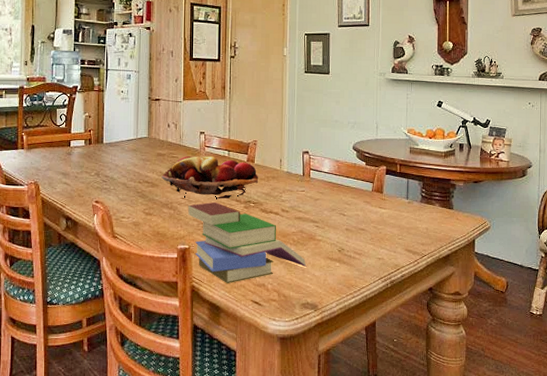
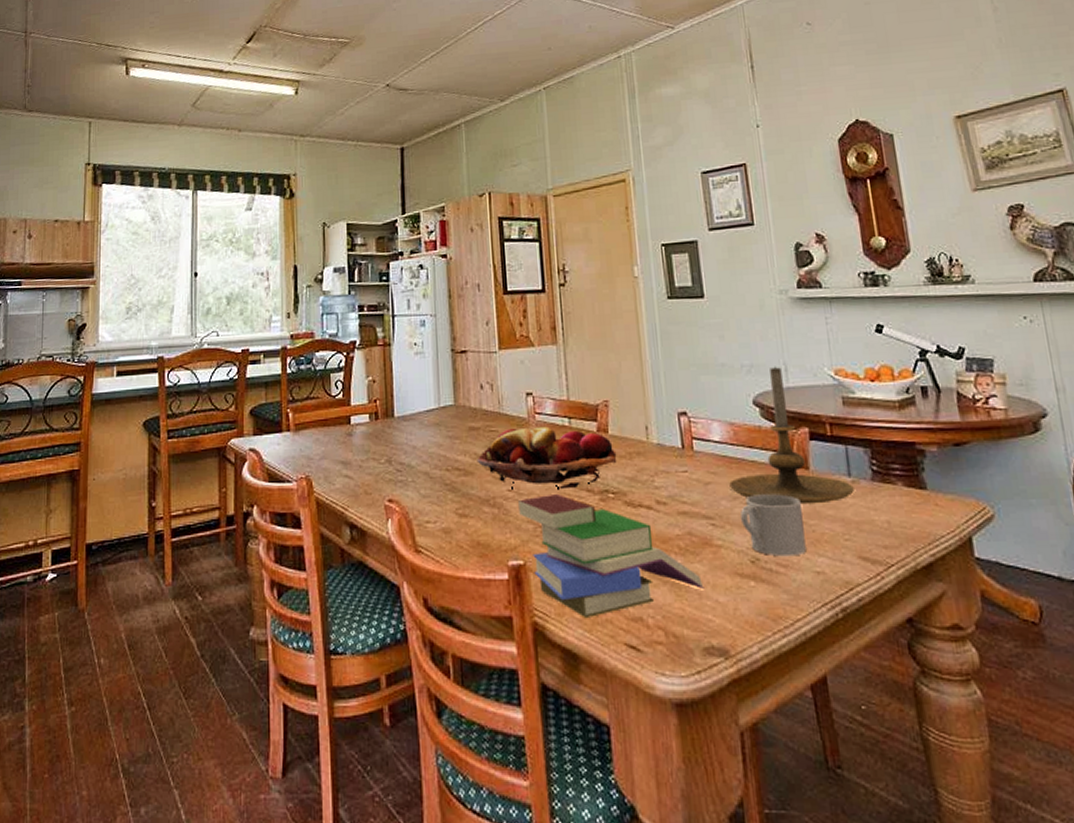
candle holder: none [331,124,409,216] -> present [729,366,854,505]
mug: none [336,208,376,248] -> present [740,494,806,557]

